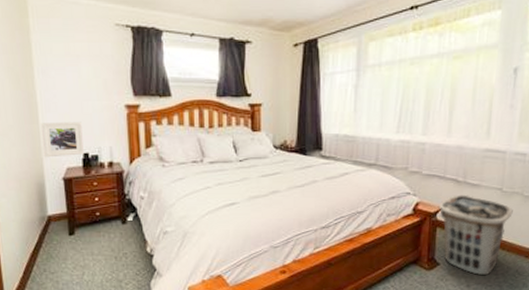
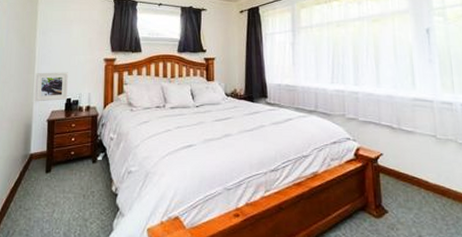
clothes hamper: present [438,195,513,276] -> none [378,141,451,226]

